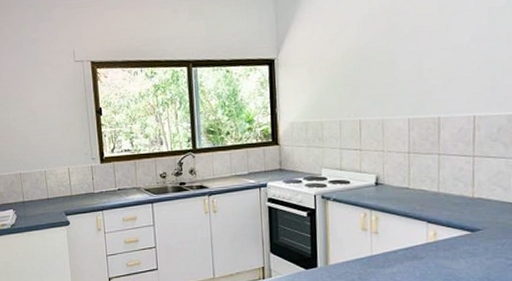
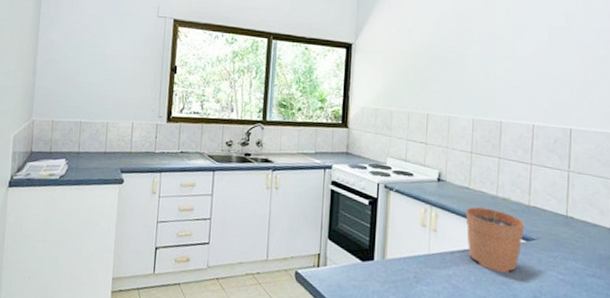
plant pot: none [406,191,470,265] -> present [465,196,525,273]

